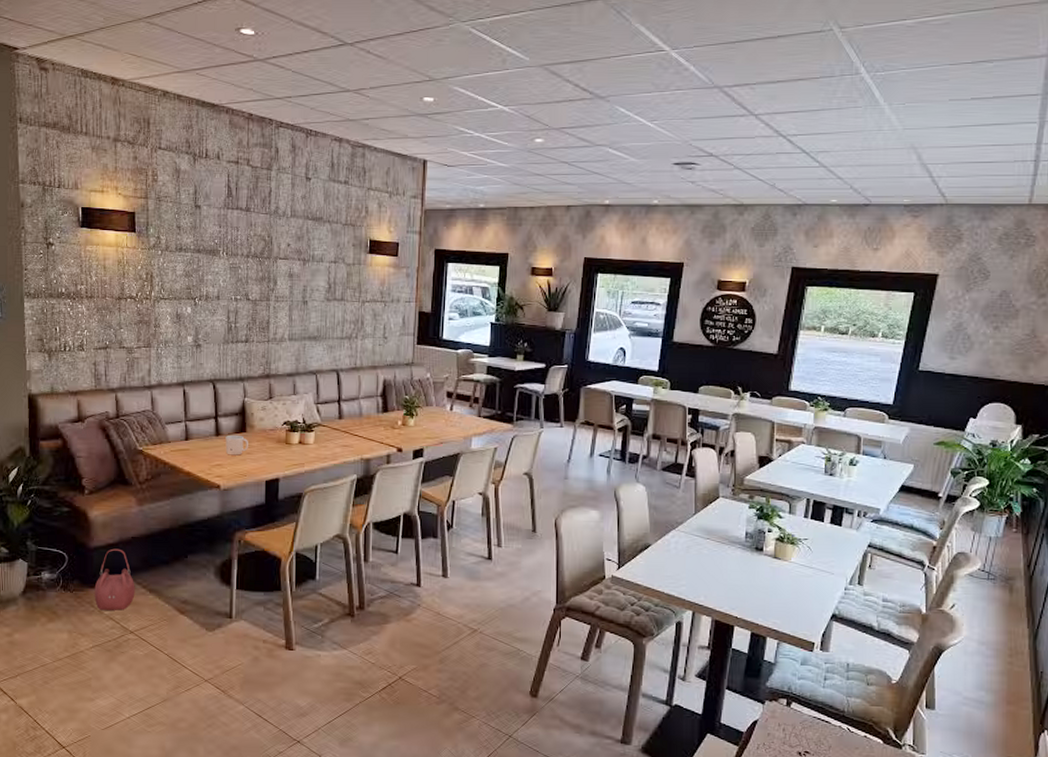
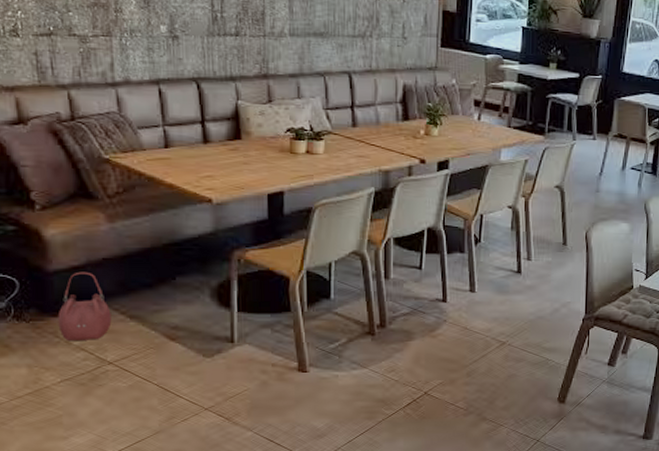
mug: present [225,434,249,456] -> none [216,142,246,166]

